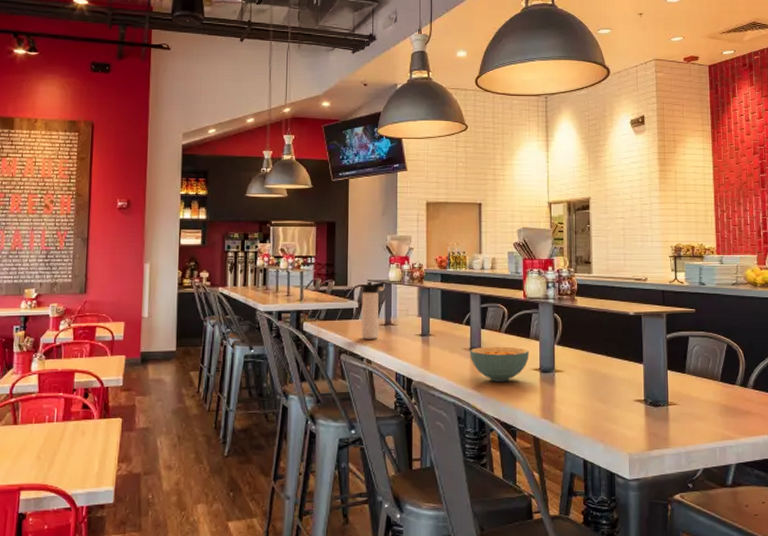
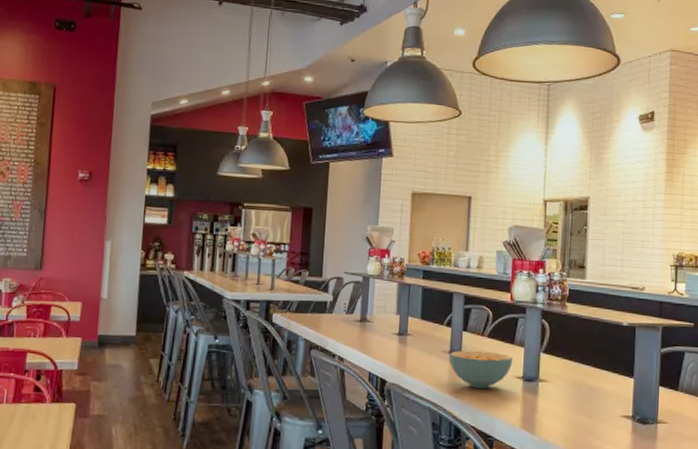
thermos bottle: present [361,281,386,339] -> none [334,274,364,336]

